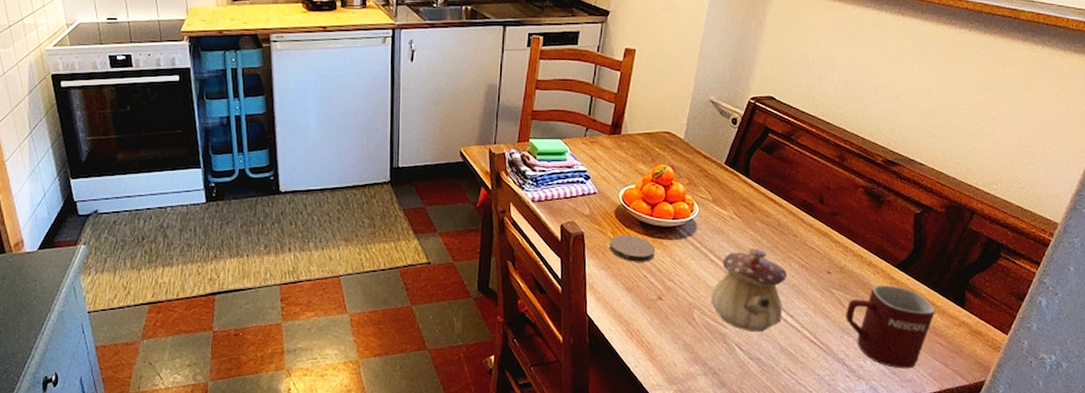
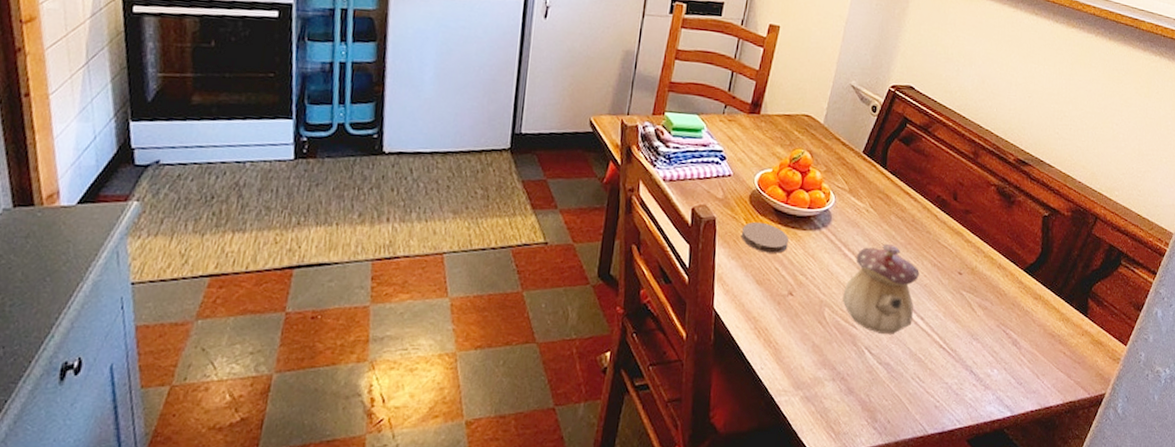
mug: present [846,285,935,369] -> none [975,288,1060,379]

